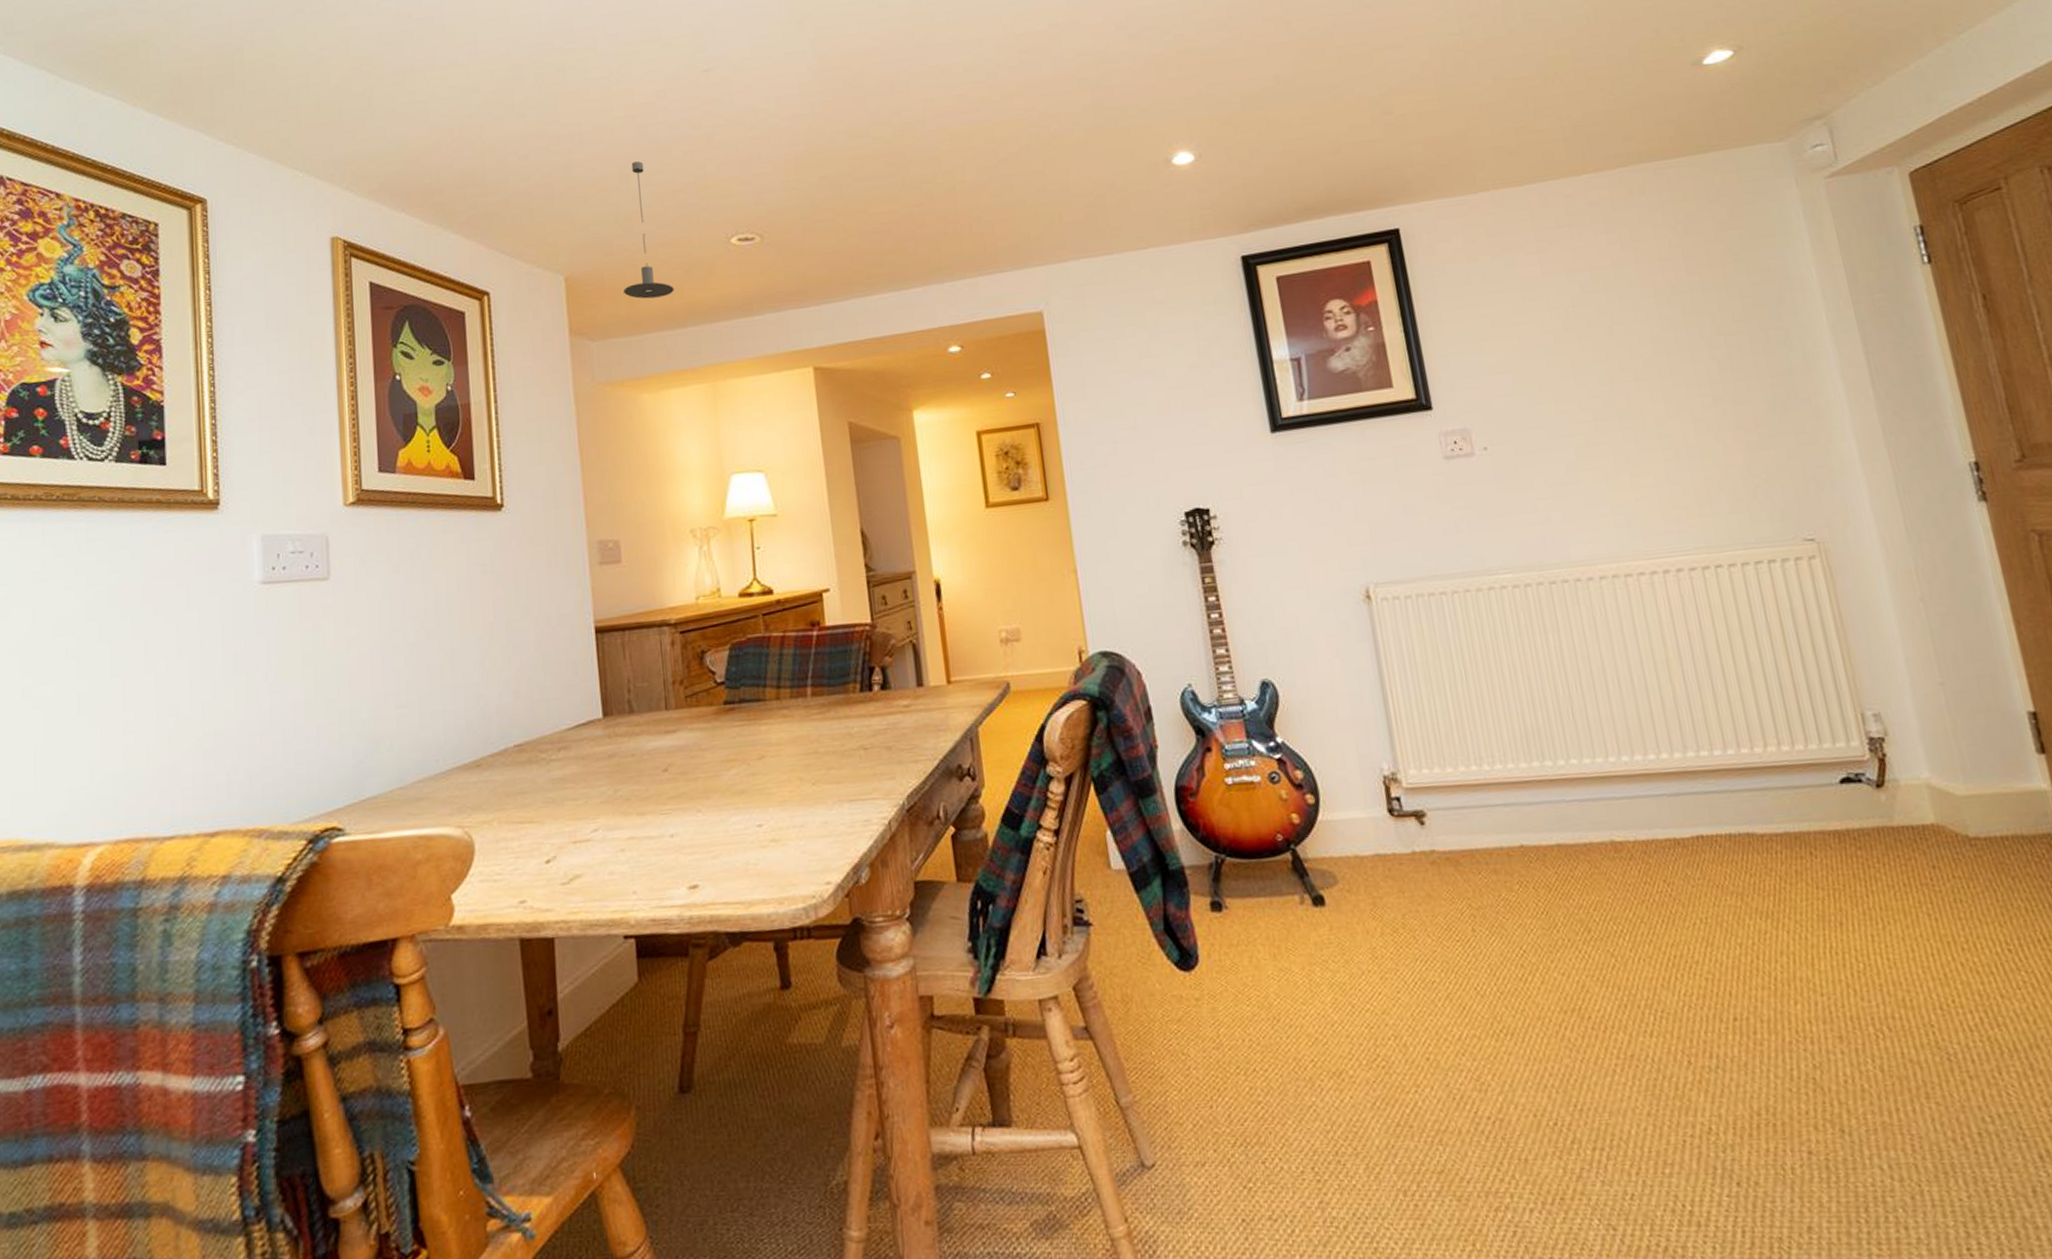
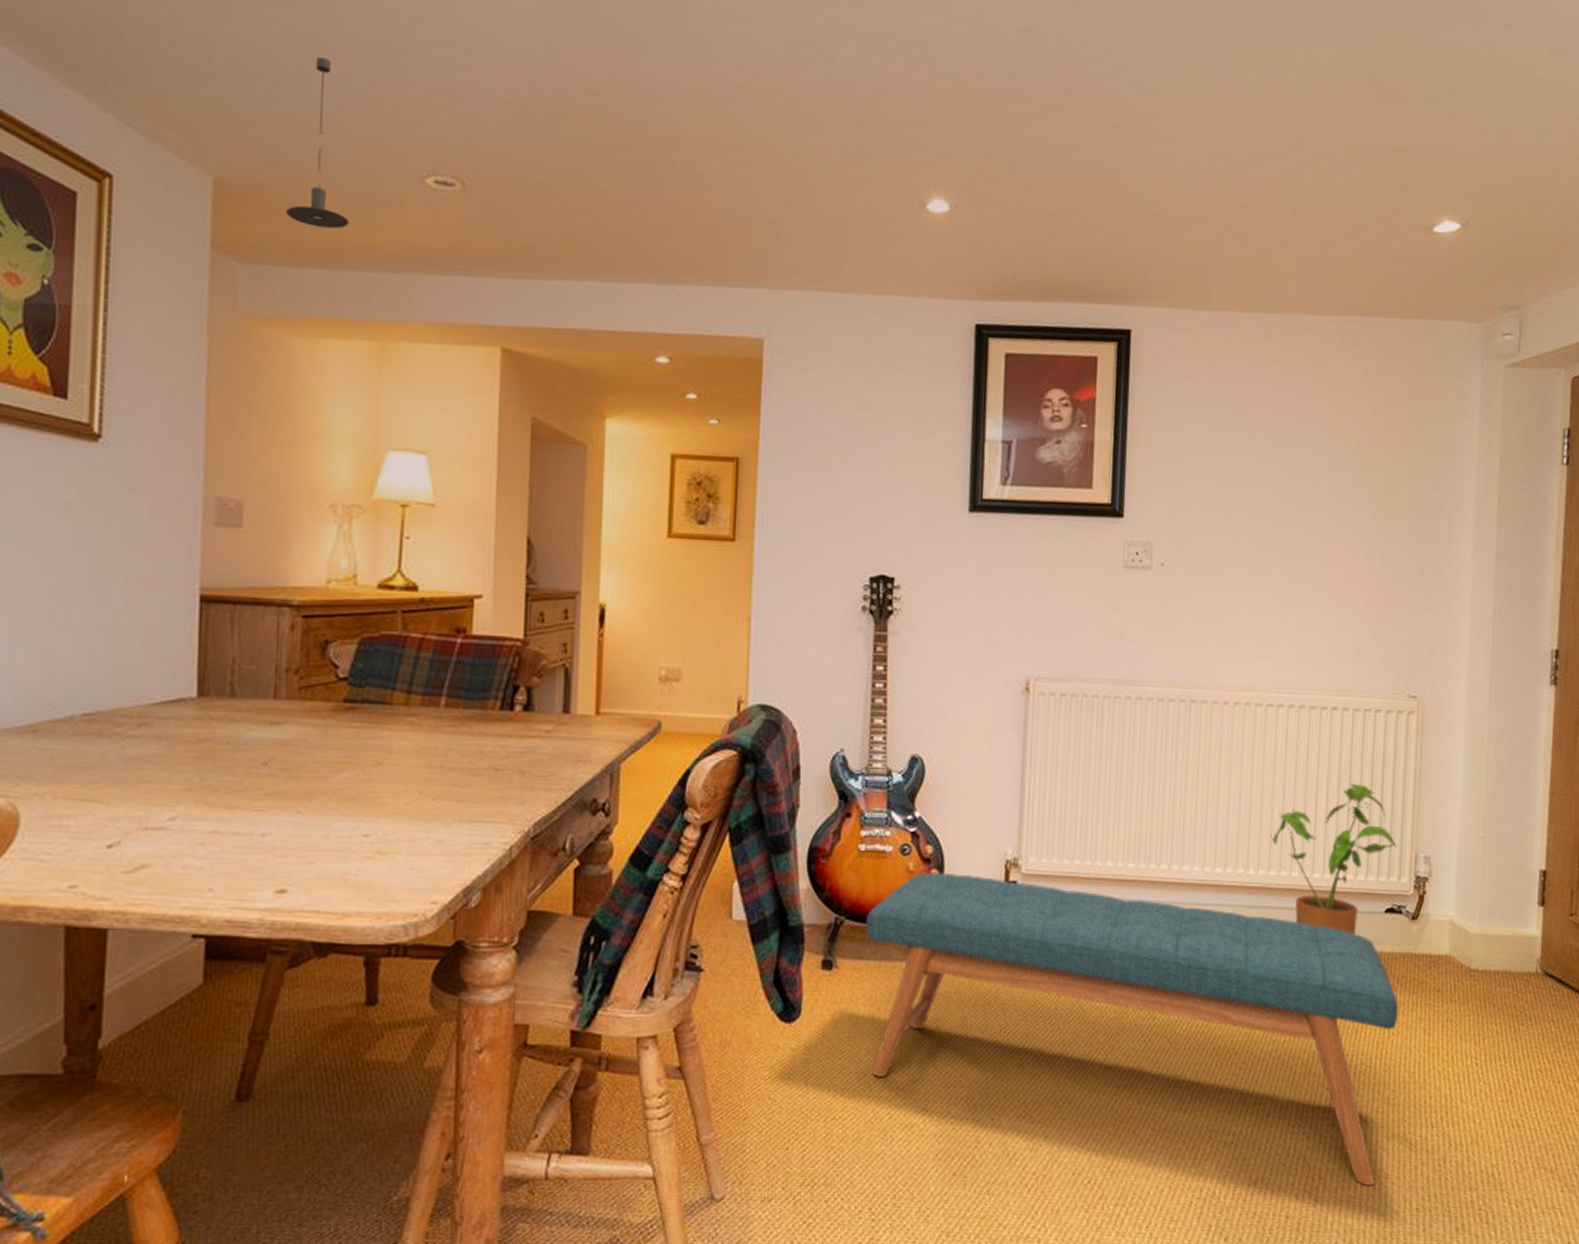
bench: none [1247,795,1913,1109] -> present [866,872,1399,1186]
house plant: none [1677,643,1836,813] -> present [1271,783,1397,935]

